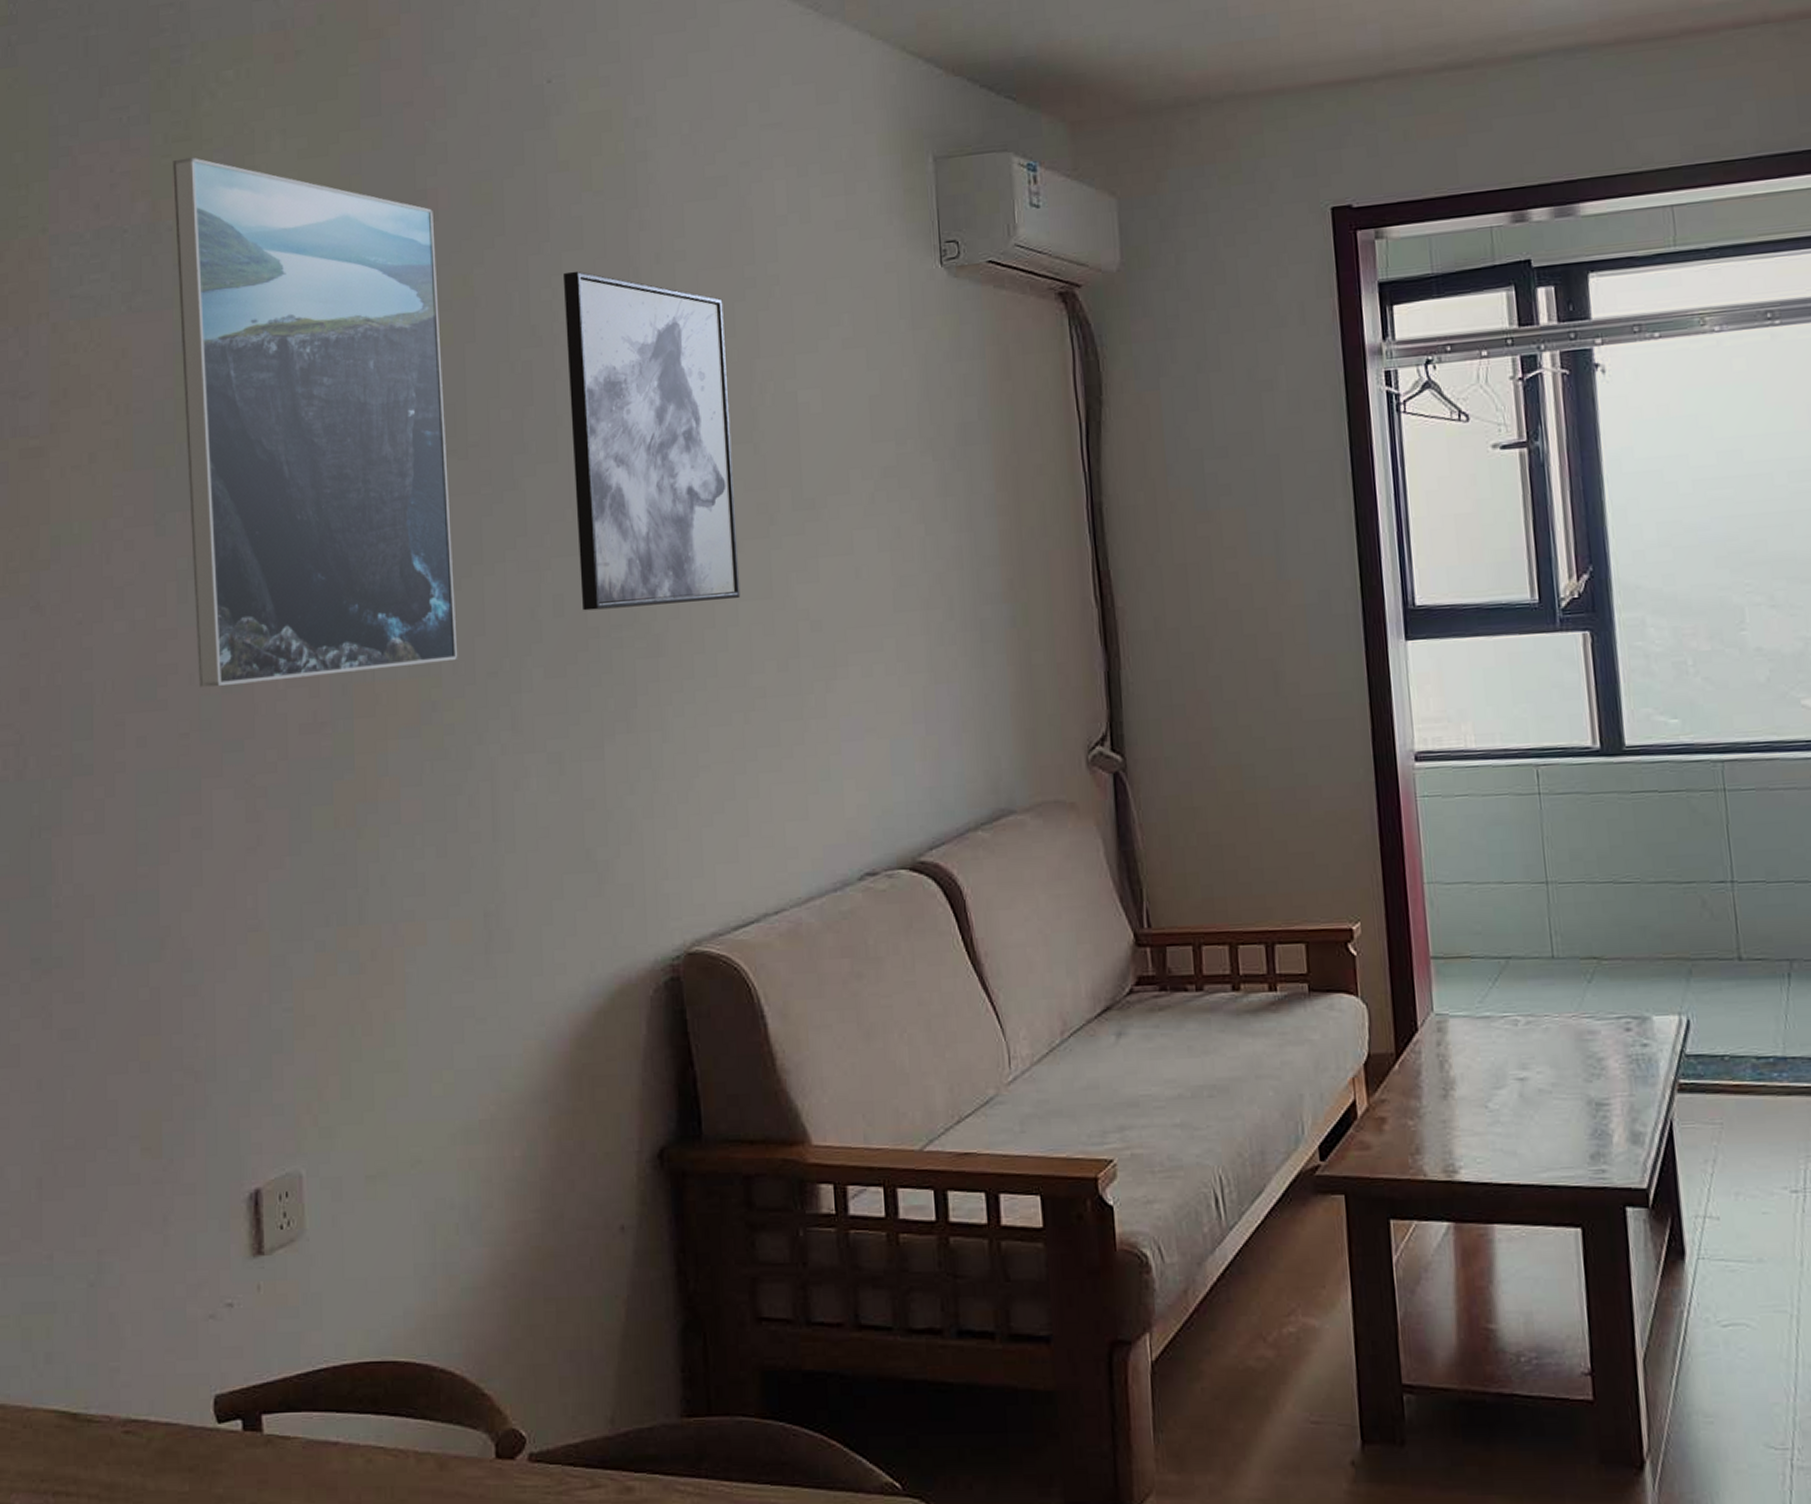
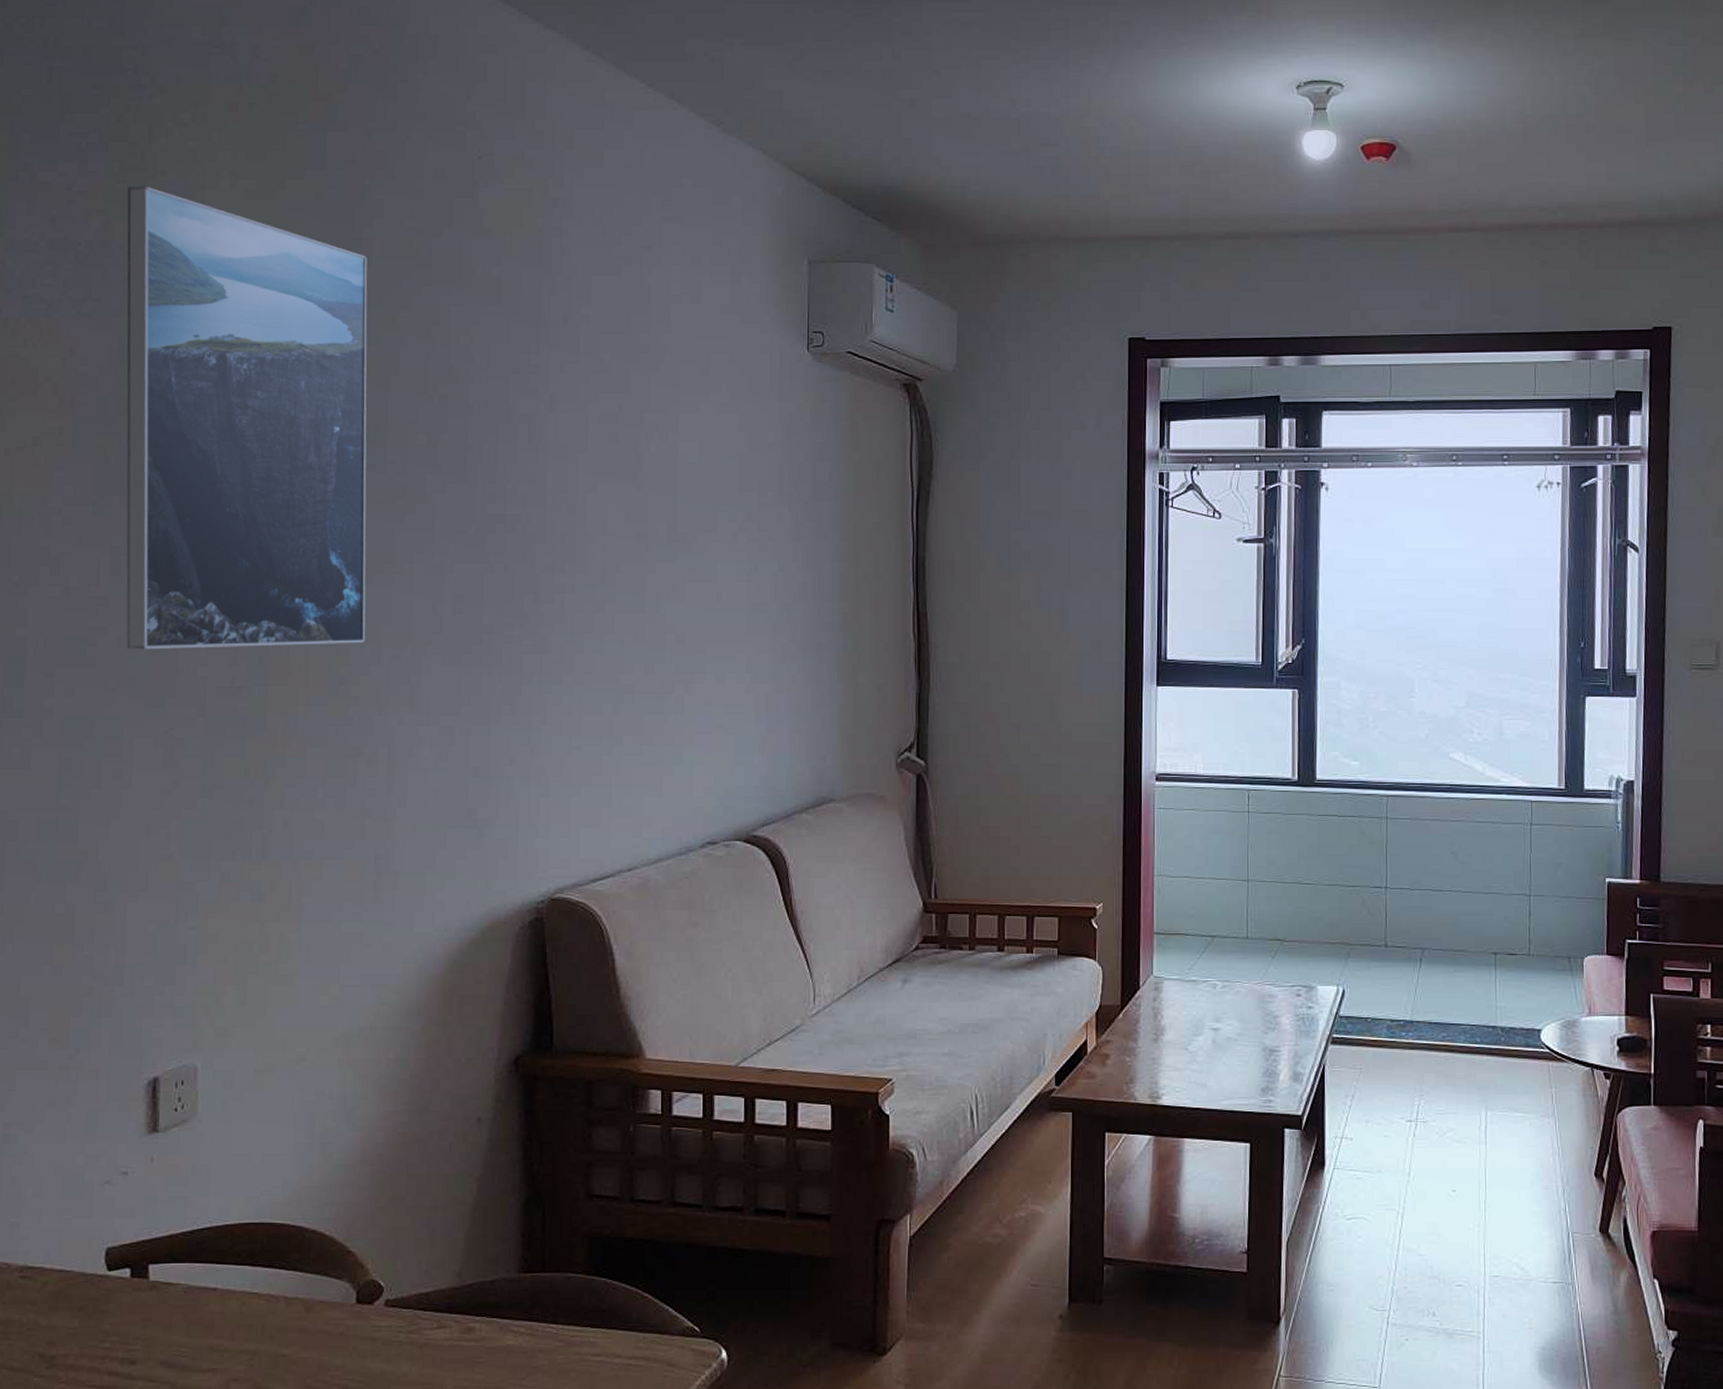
wall art: present [562,271,741,611] -> none [478,323,619,611]

